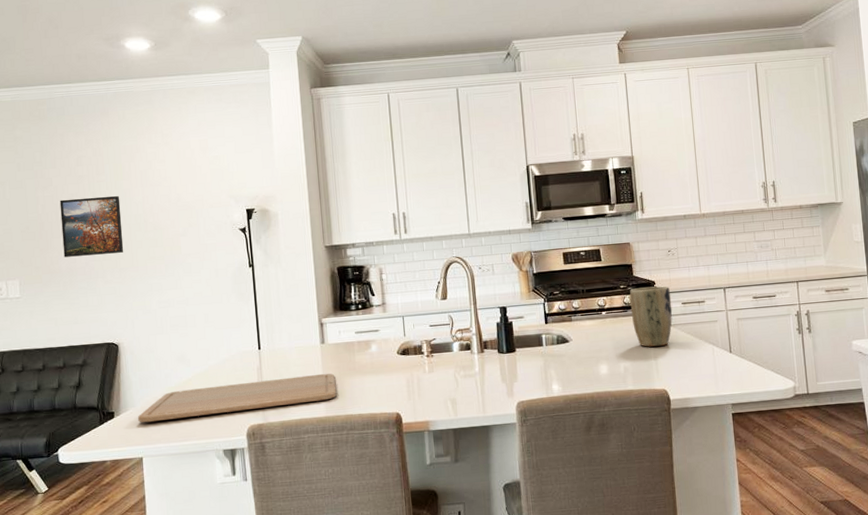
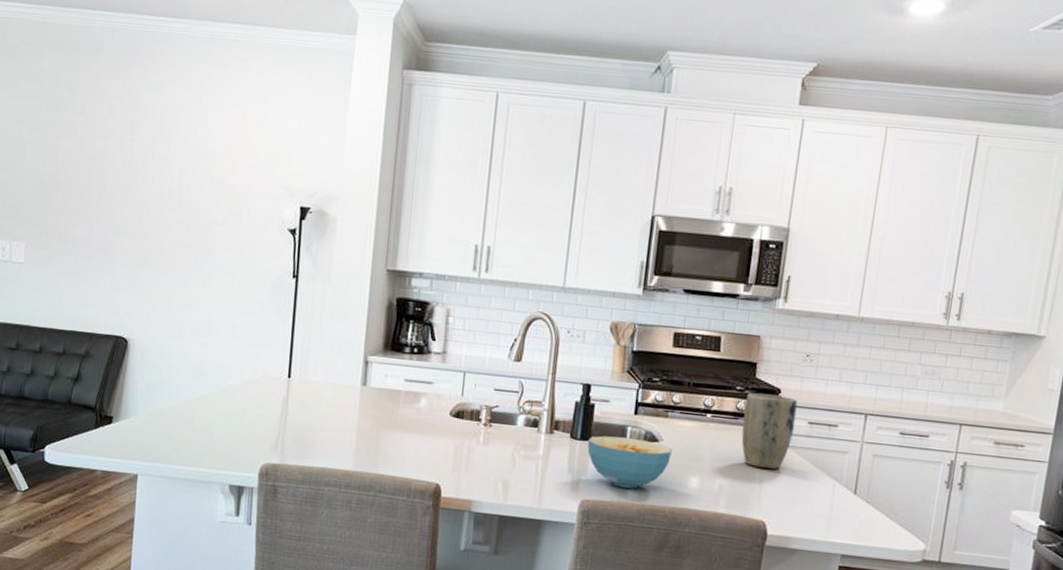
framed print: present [59,196,124,257] -> none [80,155,154,232]
chopping board: present [137,373,337,423] -> none [138,406,372,453]
cereal bowl: none [513,343,582,385] -> present [587,435,672,489]

